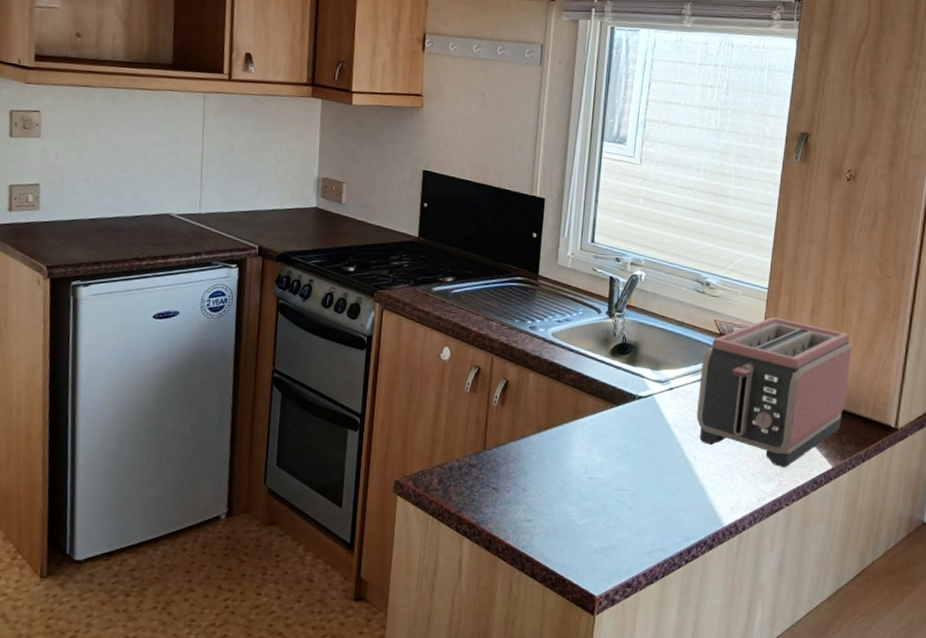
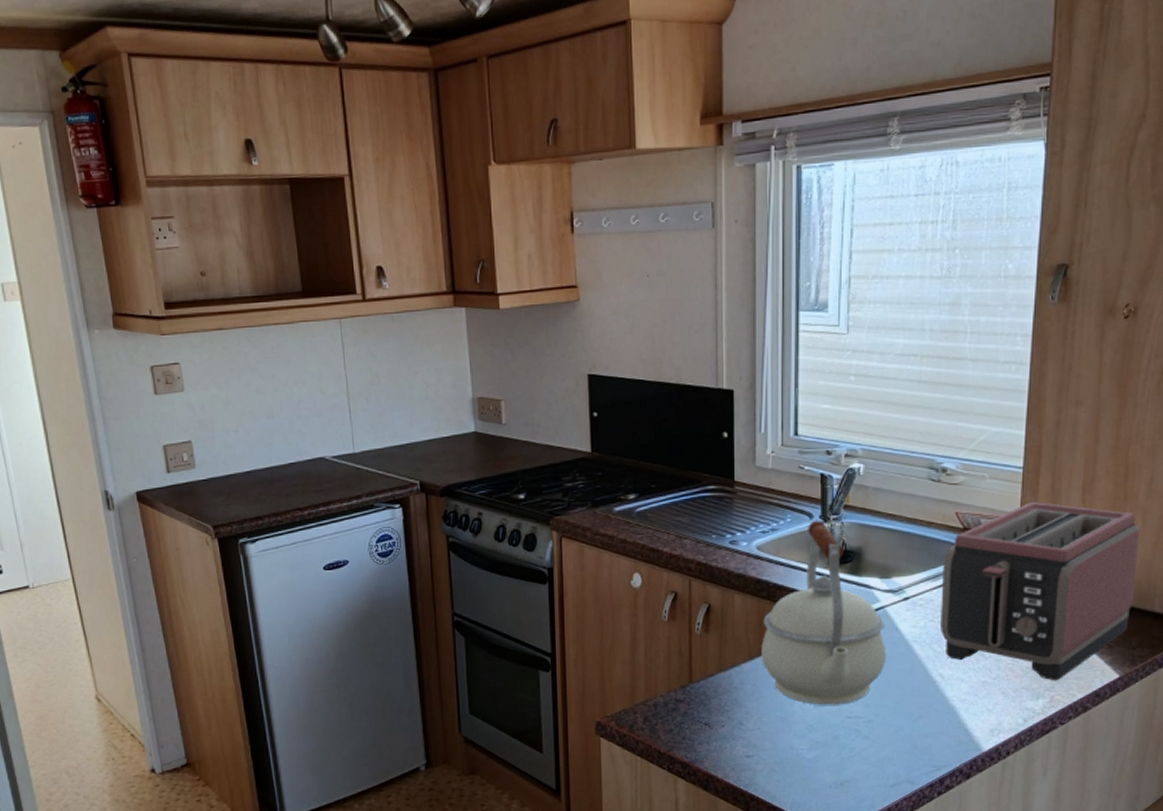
kettle: none [547,315,652,478] -> present [761,520,886,705]

